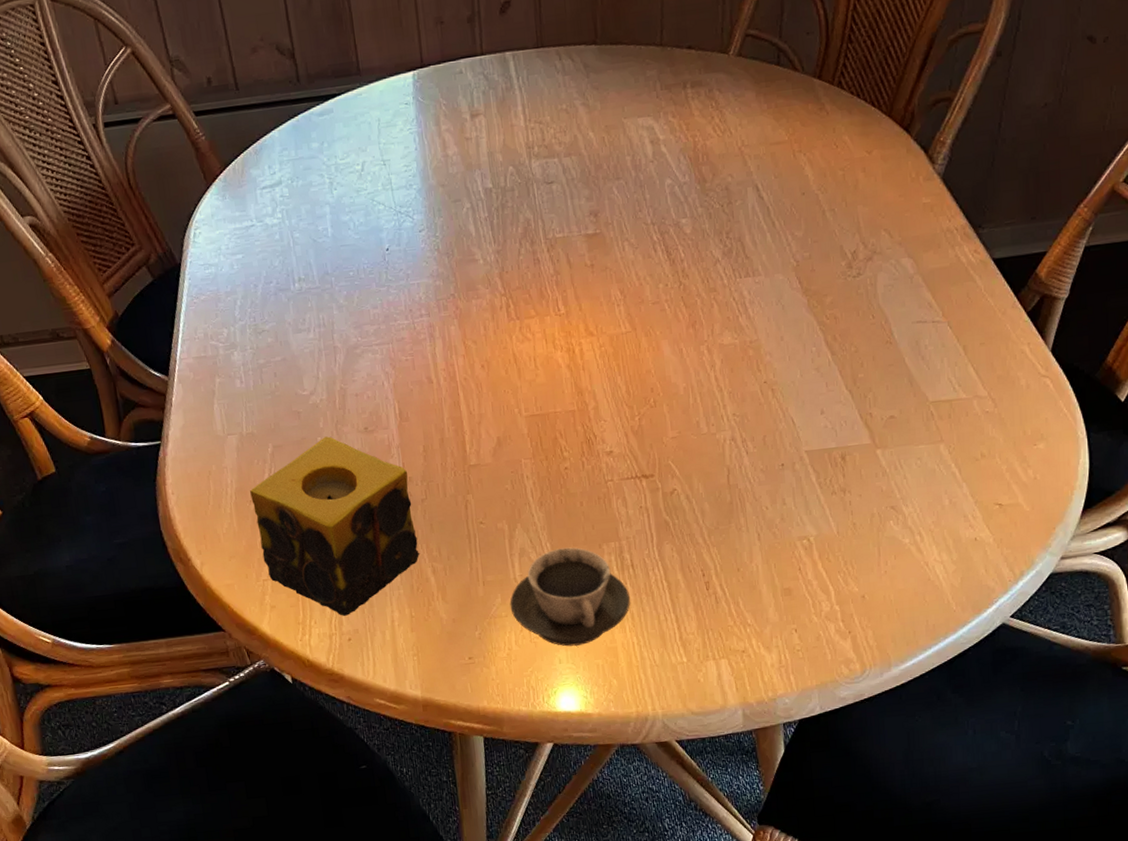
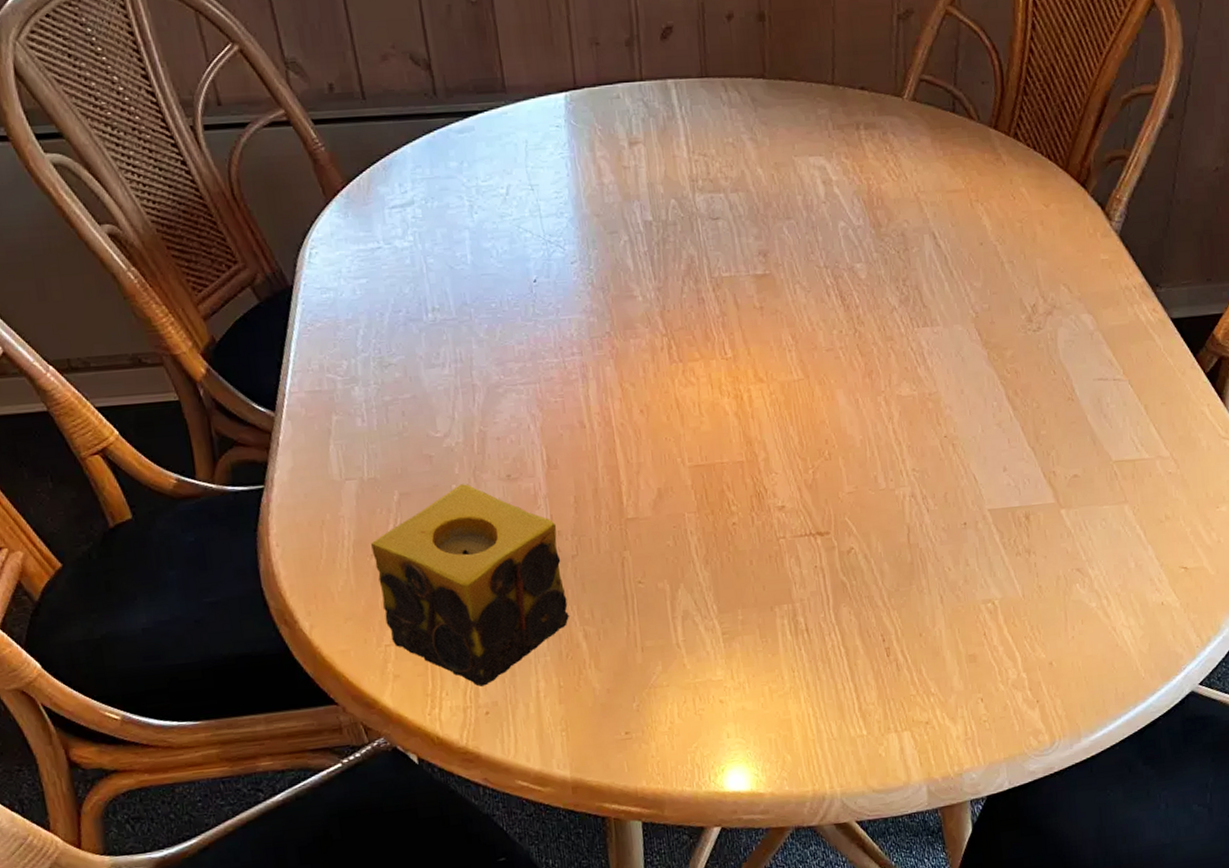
cup: present [510,547,630,647] -> none [672,610,805,719]

